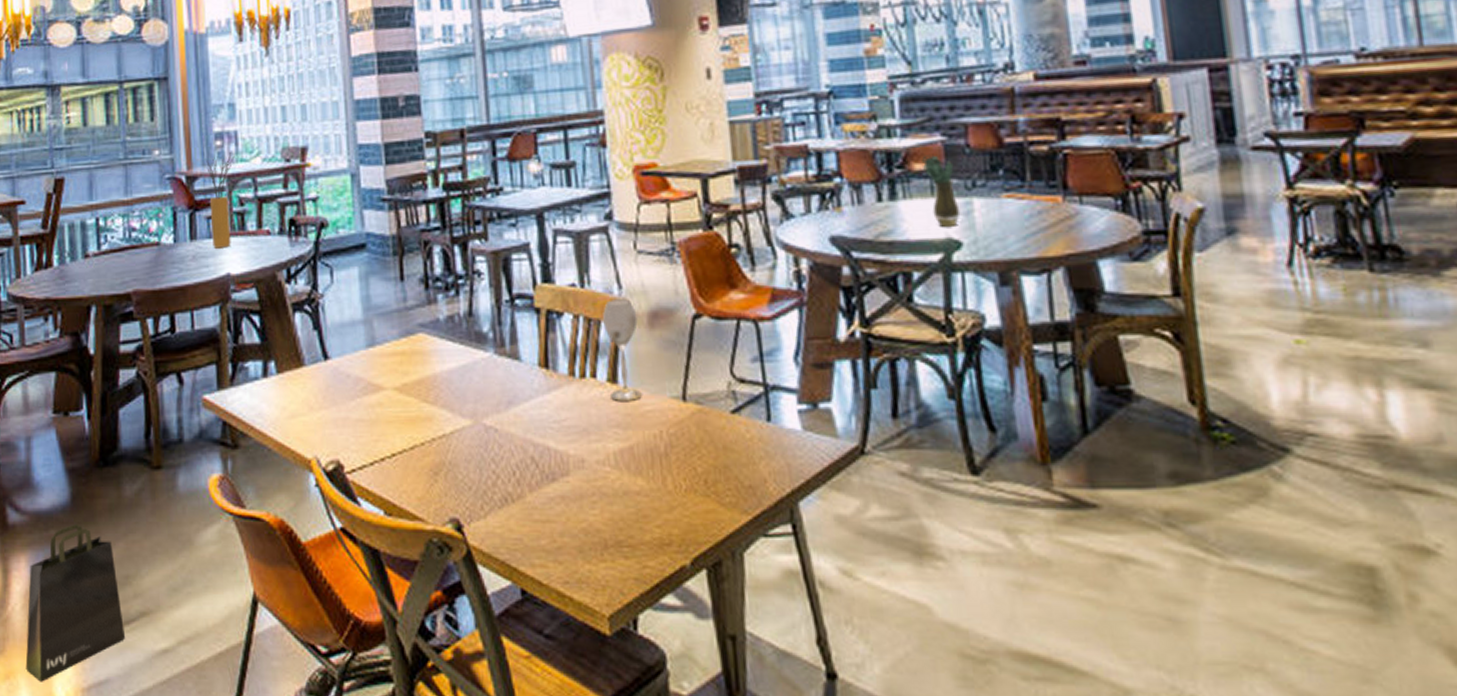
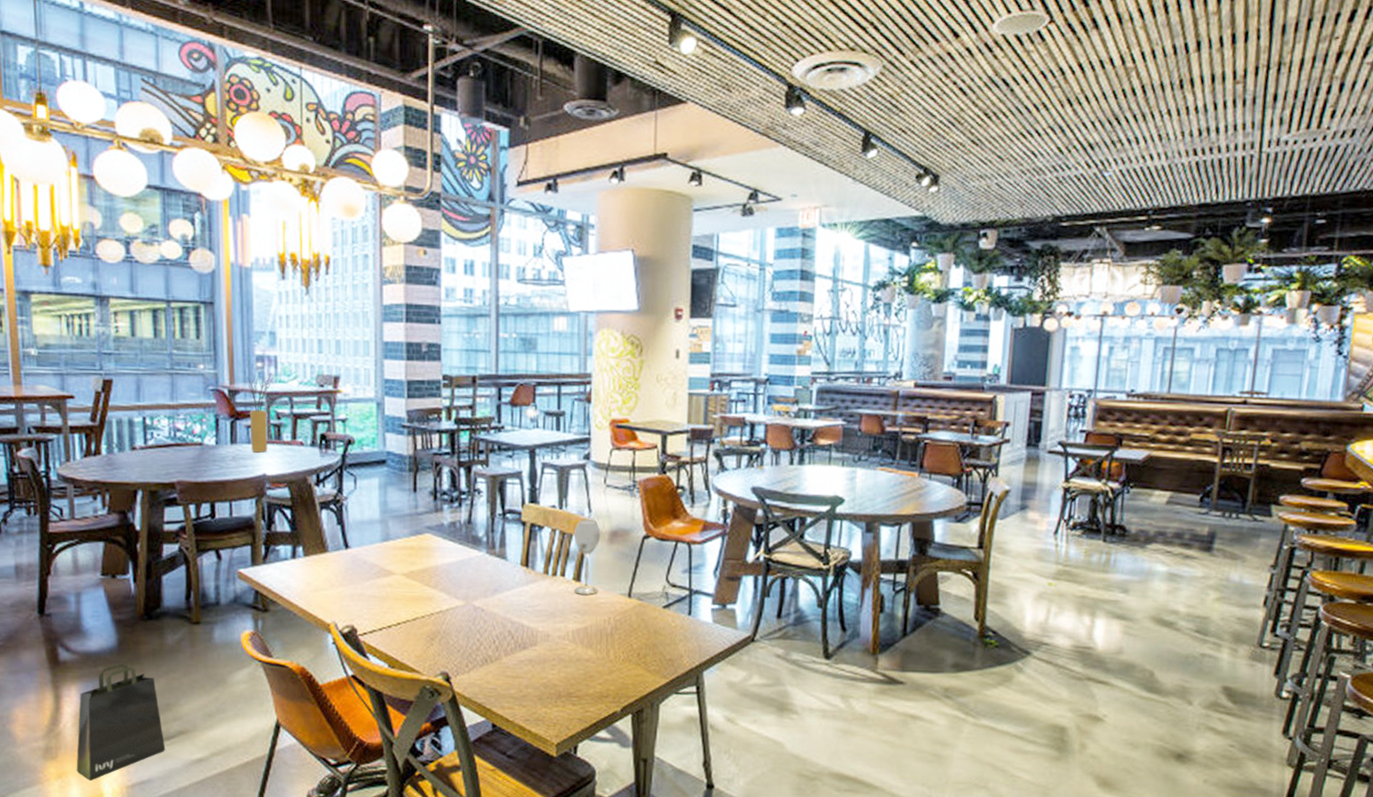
vase: present [922,154,961,227] -> none [826,433,848,487]

